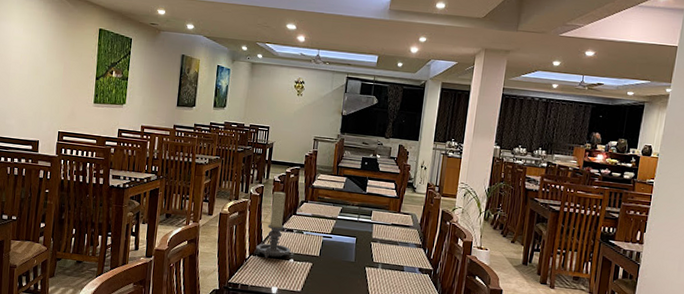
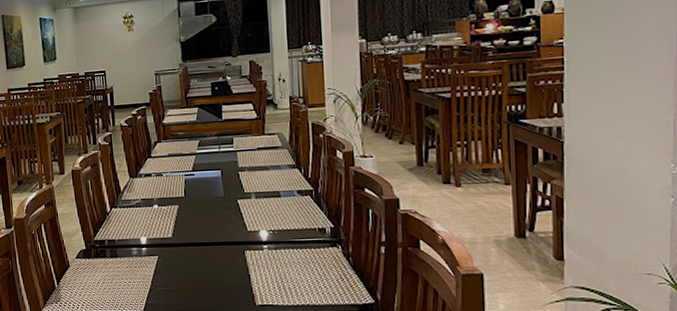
candle holder: present [256,191,291,258] -> none [115,136,153,208]

